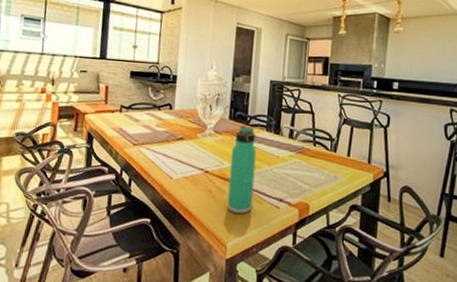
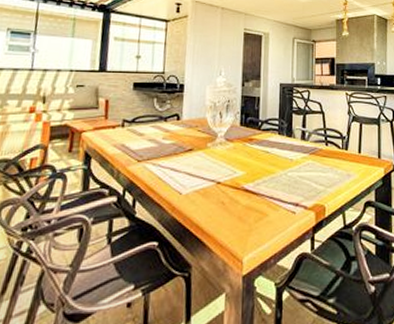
thermos bottle: present [227,125,257,214] -> none [242,131,270,224]

